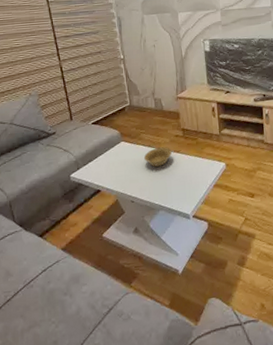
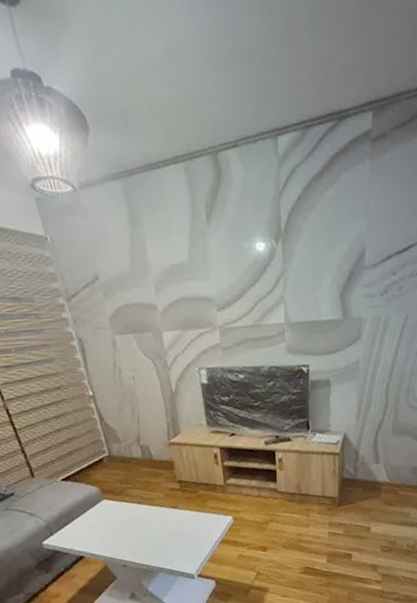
bowl: present [144,147,172,167] -> none [134,503,168,526]

